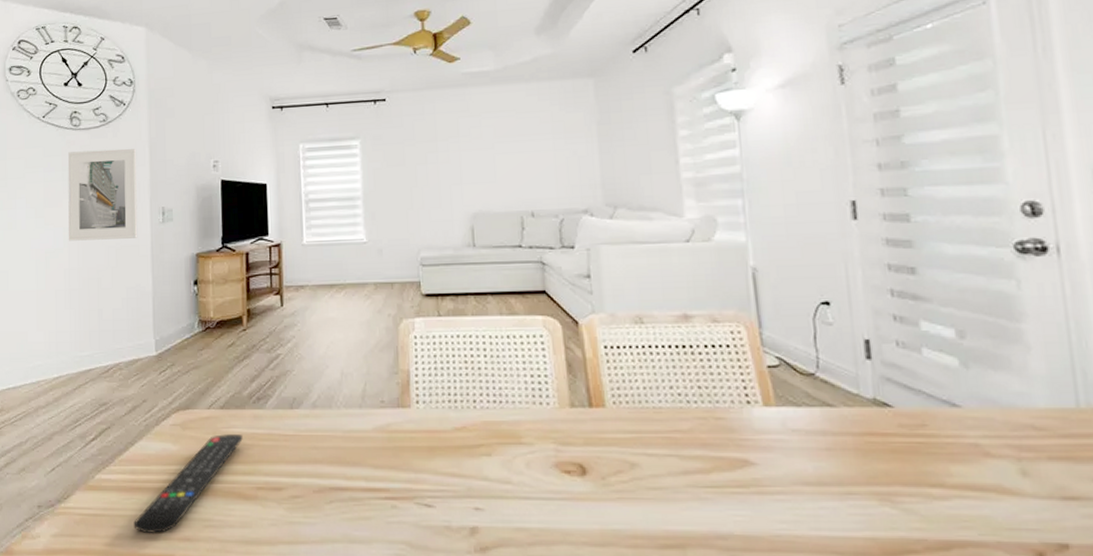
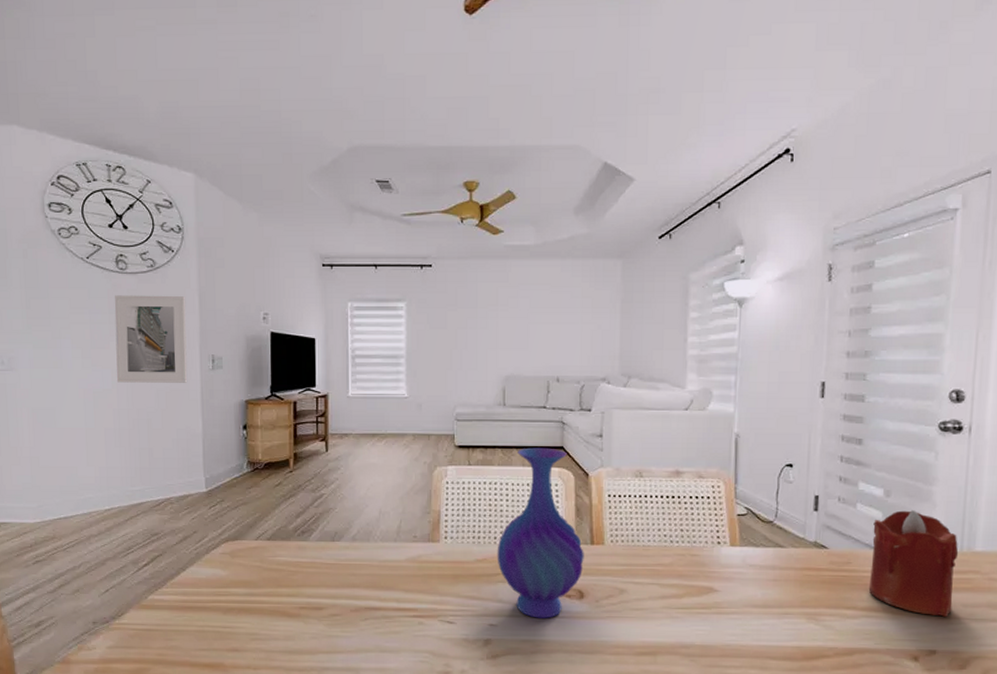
remote control: present [133,434,243,535] -> none [185,562,288,646]
vase: none [477,292,583,501] -> present [497,447,584,618]
candle: none [948,354,1081,497] -> present [868,509,959,617]

